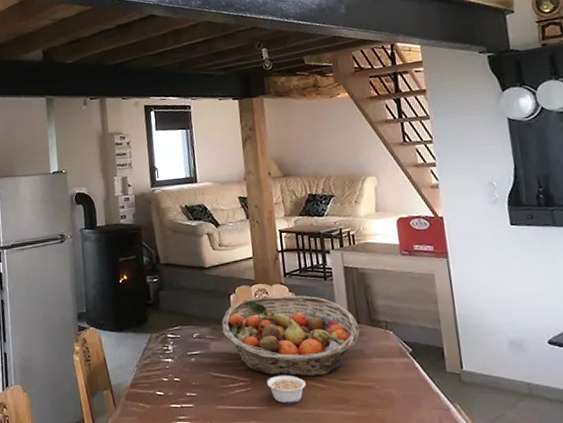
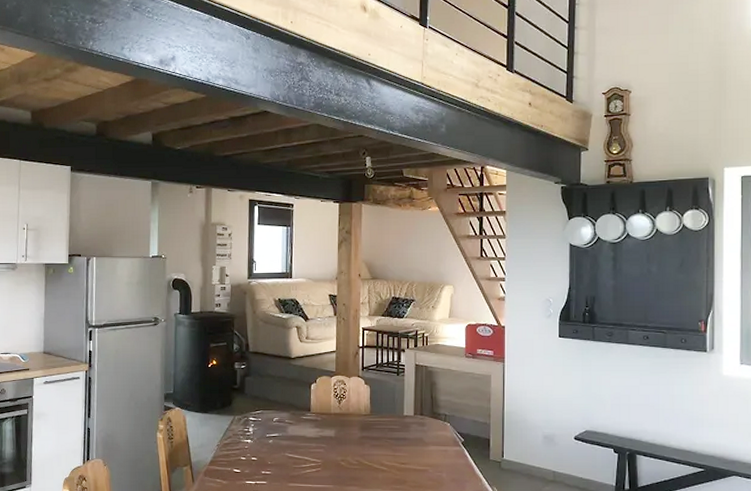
fruit basket: present [222,295,360,377] -> none [300,387,422,460]
legume: present [267,375,306,404] -> none [336,458,370,483]

